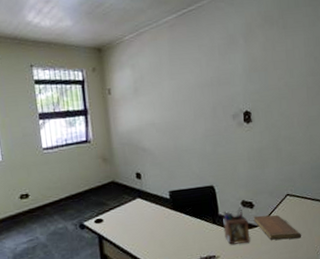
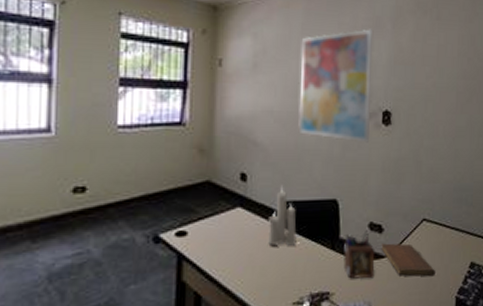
candle: none [162,180,185,225] -> present [267,187,297,247]
wall art: none [169,46,234,140] -> present [298,29,372,143]

